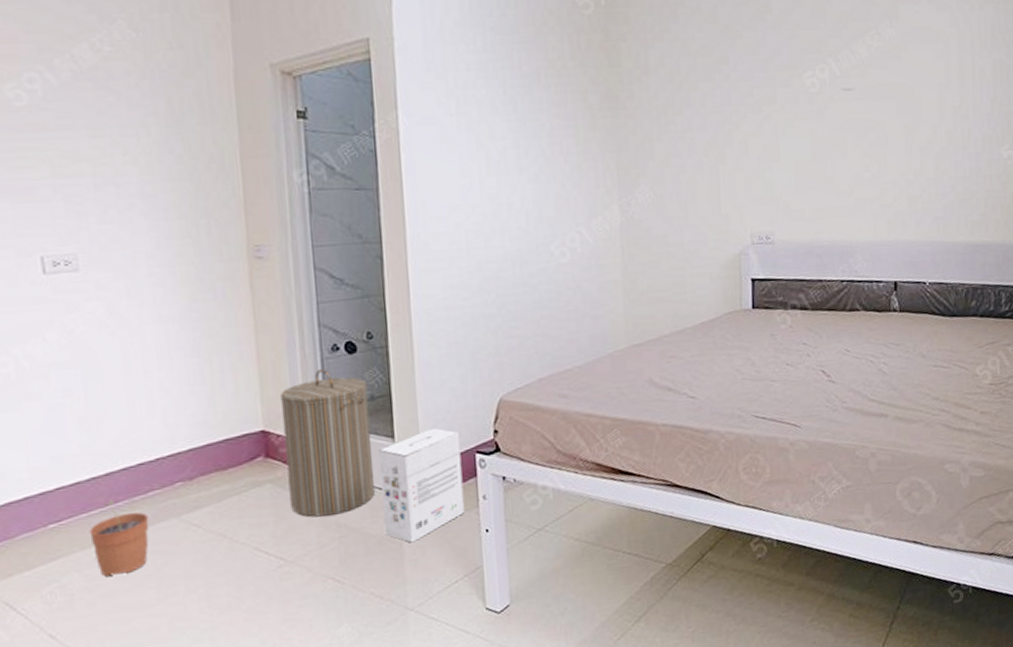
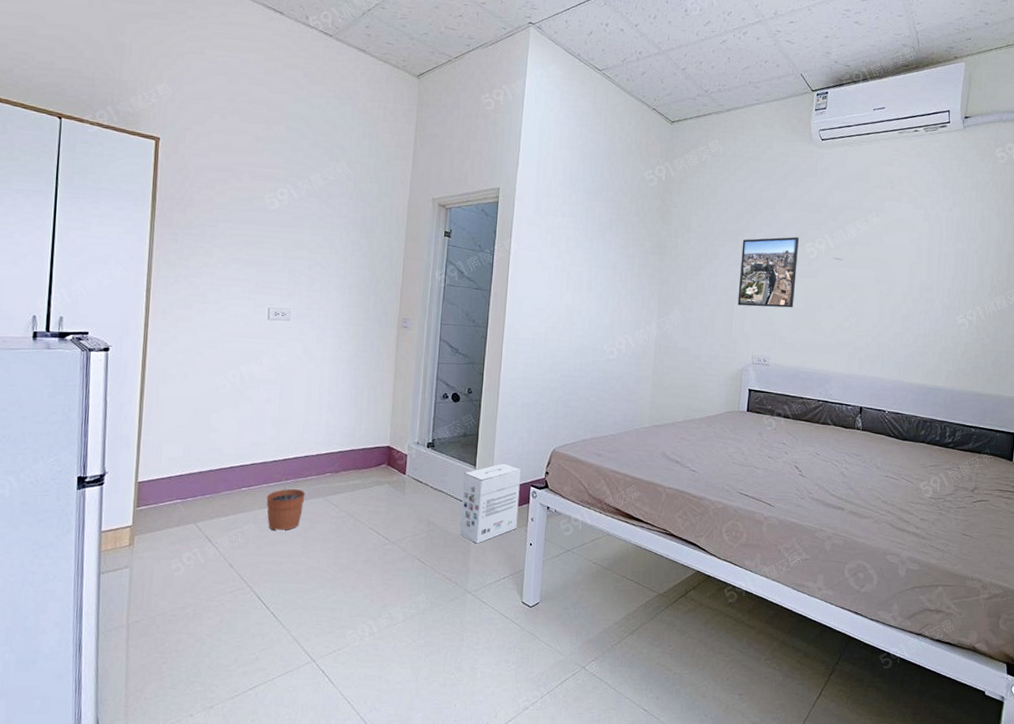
laundry hamper: present [281,368,376,518] -> none [399,409,463,514]
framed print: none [720,65,797,168] -> present [737,236,800,308]

